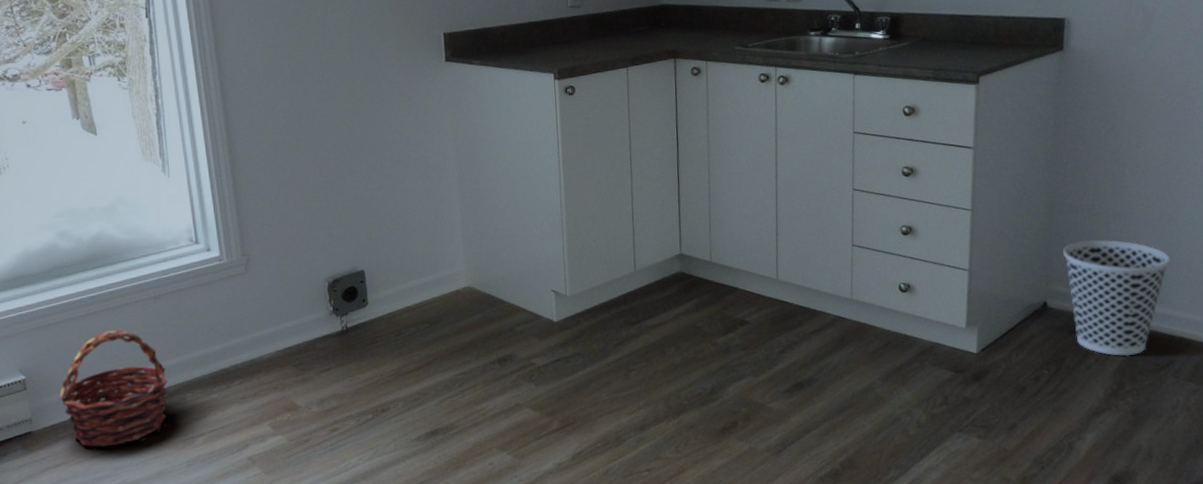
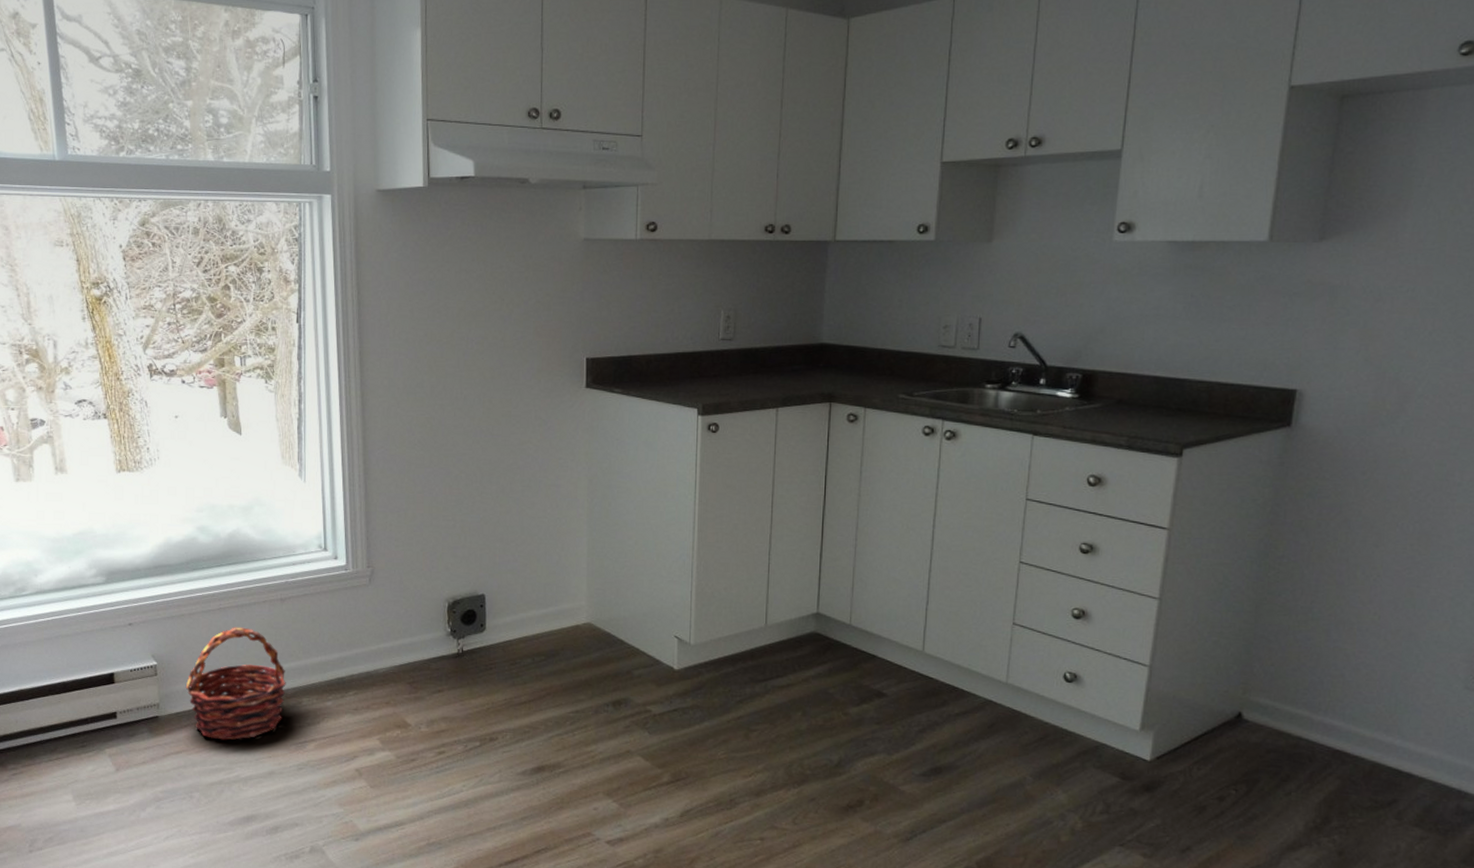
wastebasket: present [1063,240,1171,357] -> none [1268,647,1406,788]

